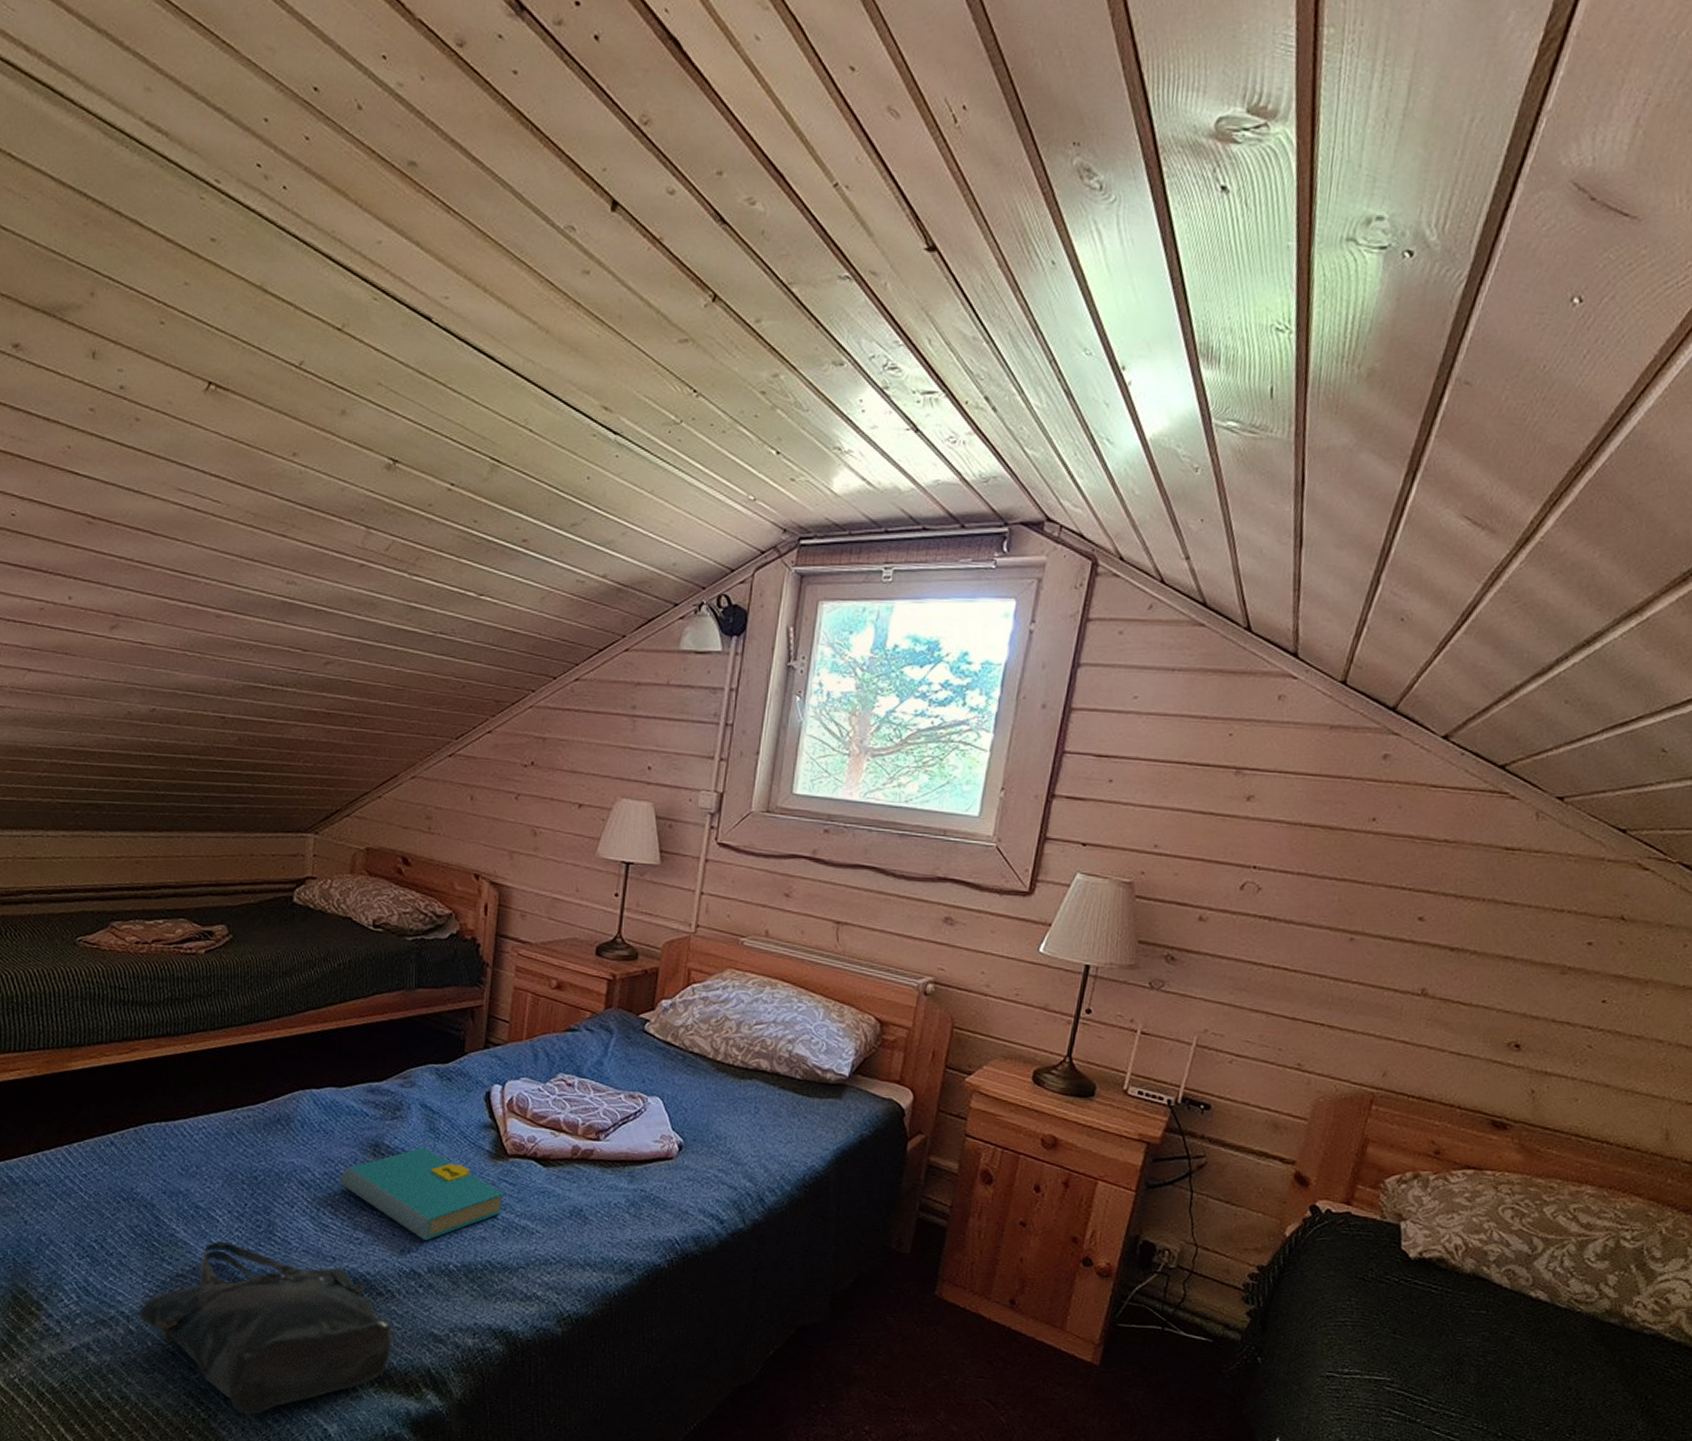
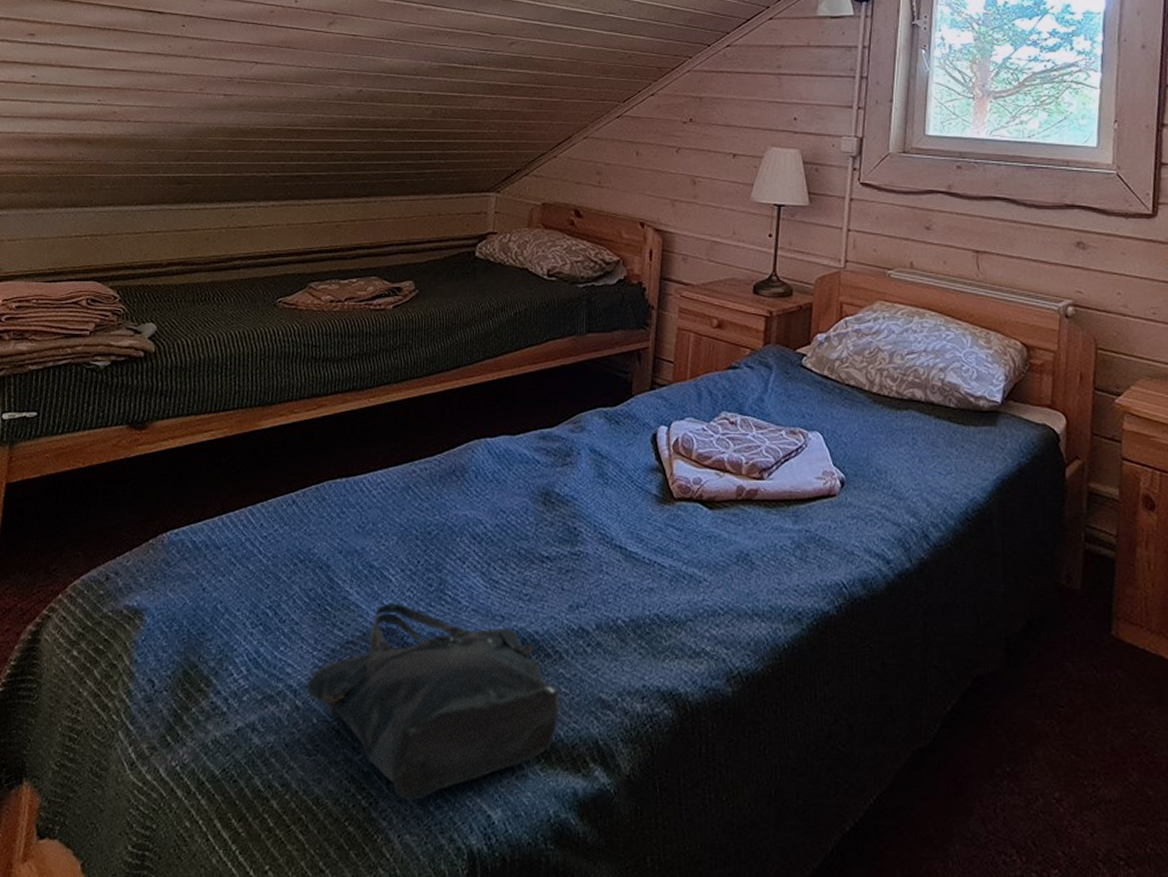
book: present [340,1147,505,1240] -> none [511,494,672,593]

